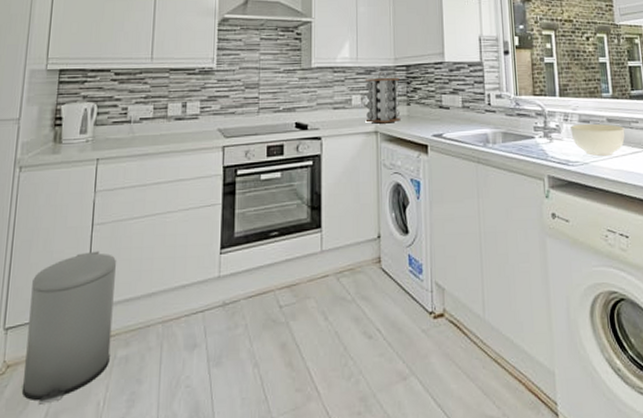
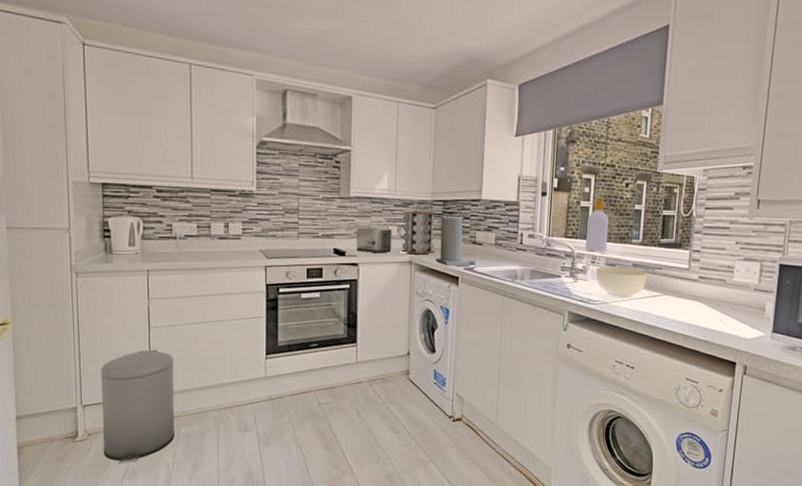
toaster: none [319,97,356,125] -> present [356,227,393,254]
paper towel: none [402,81,444,134] -> present [436,216,476,267]
soap bottle: none [553,52,578,109] -> present [585,197,610,252]

